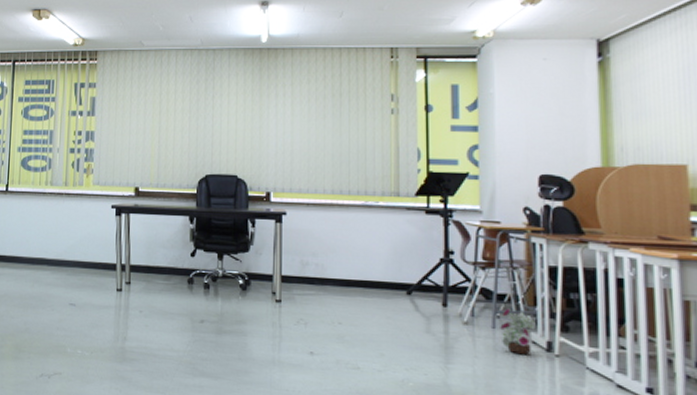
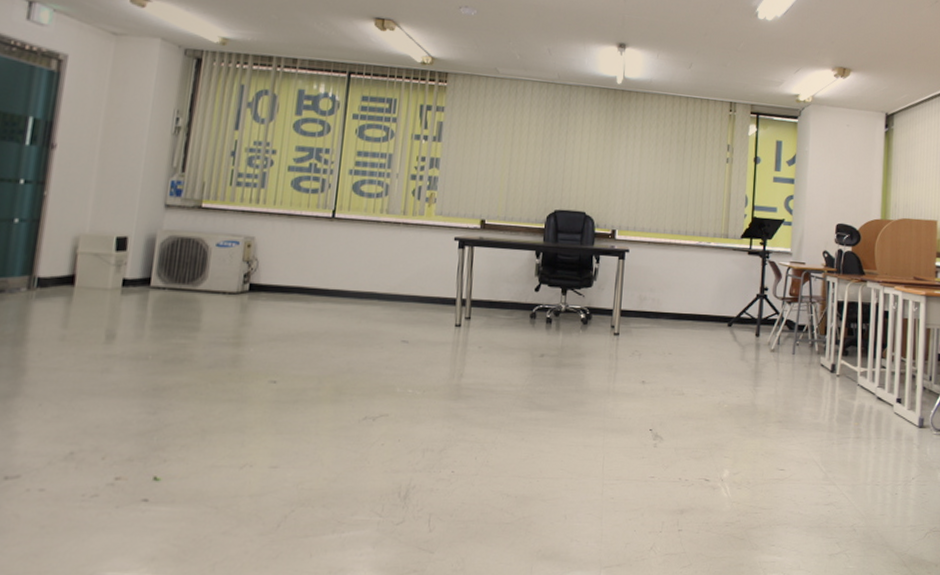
decorative plant: present [500,307,536,355] -> none [798,336,825,376]

